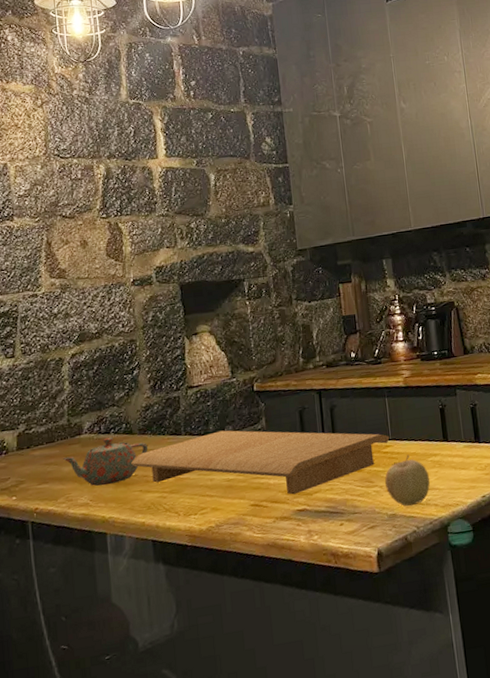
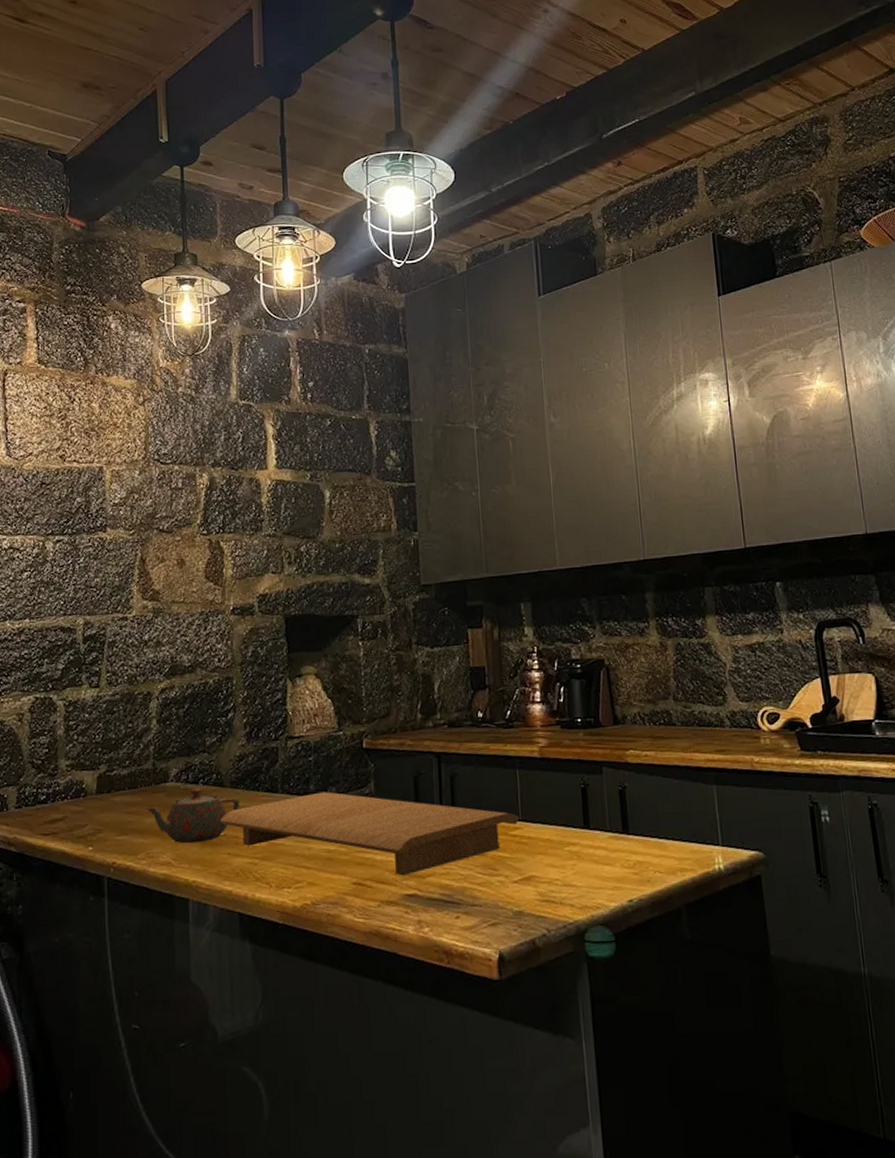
fruit: present [385,454,430,507] -> none [511,840,565,904]

